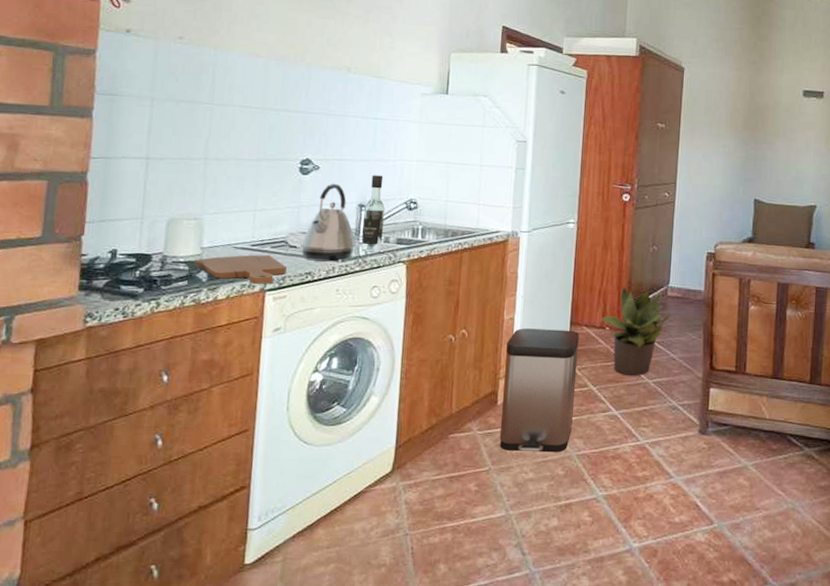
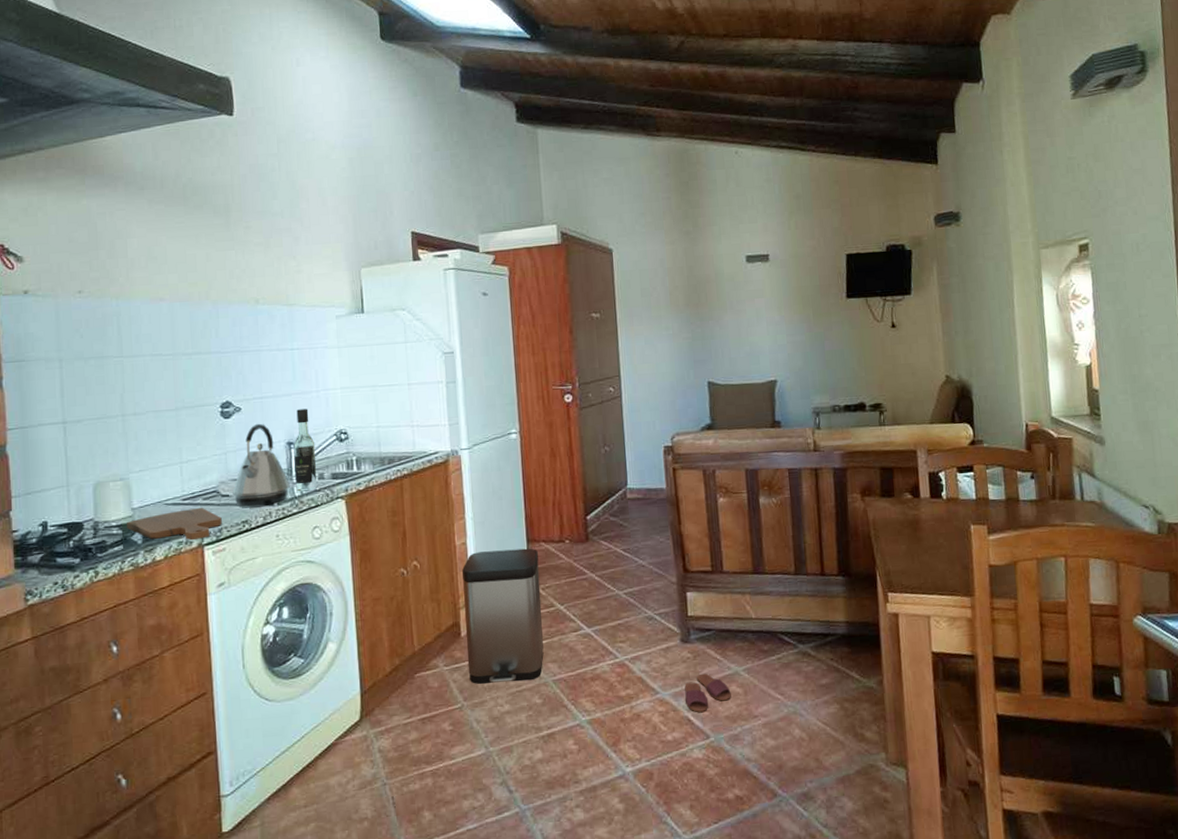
potted plant: present [600,285,670,376] -> none [558,492,633,589]
slippers: none [696,464,738,499] -> present [684,673,731,712]

